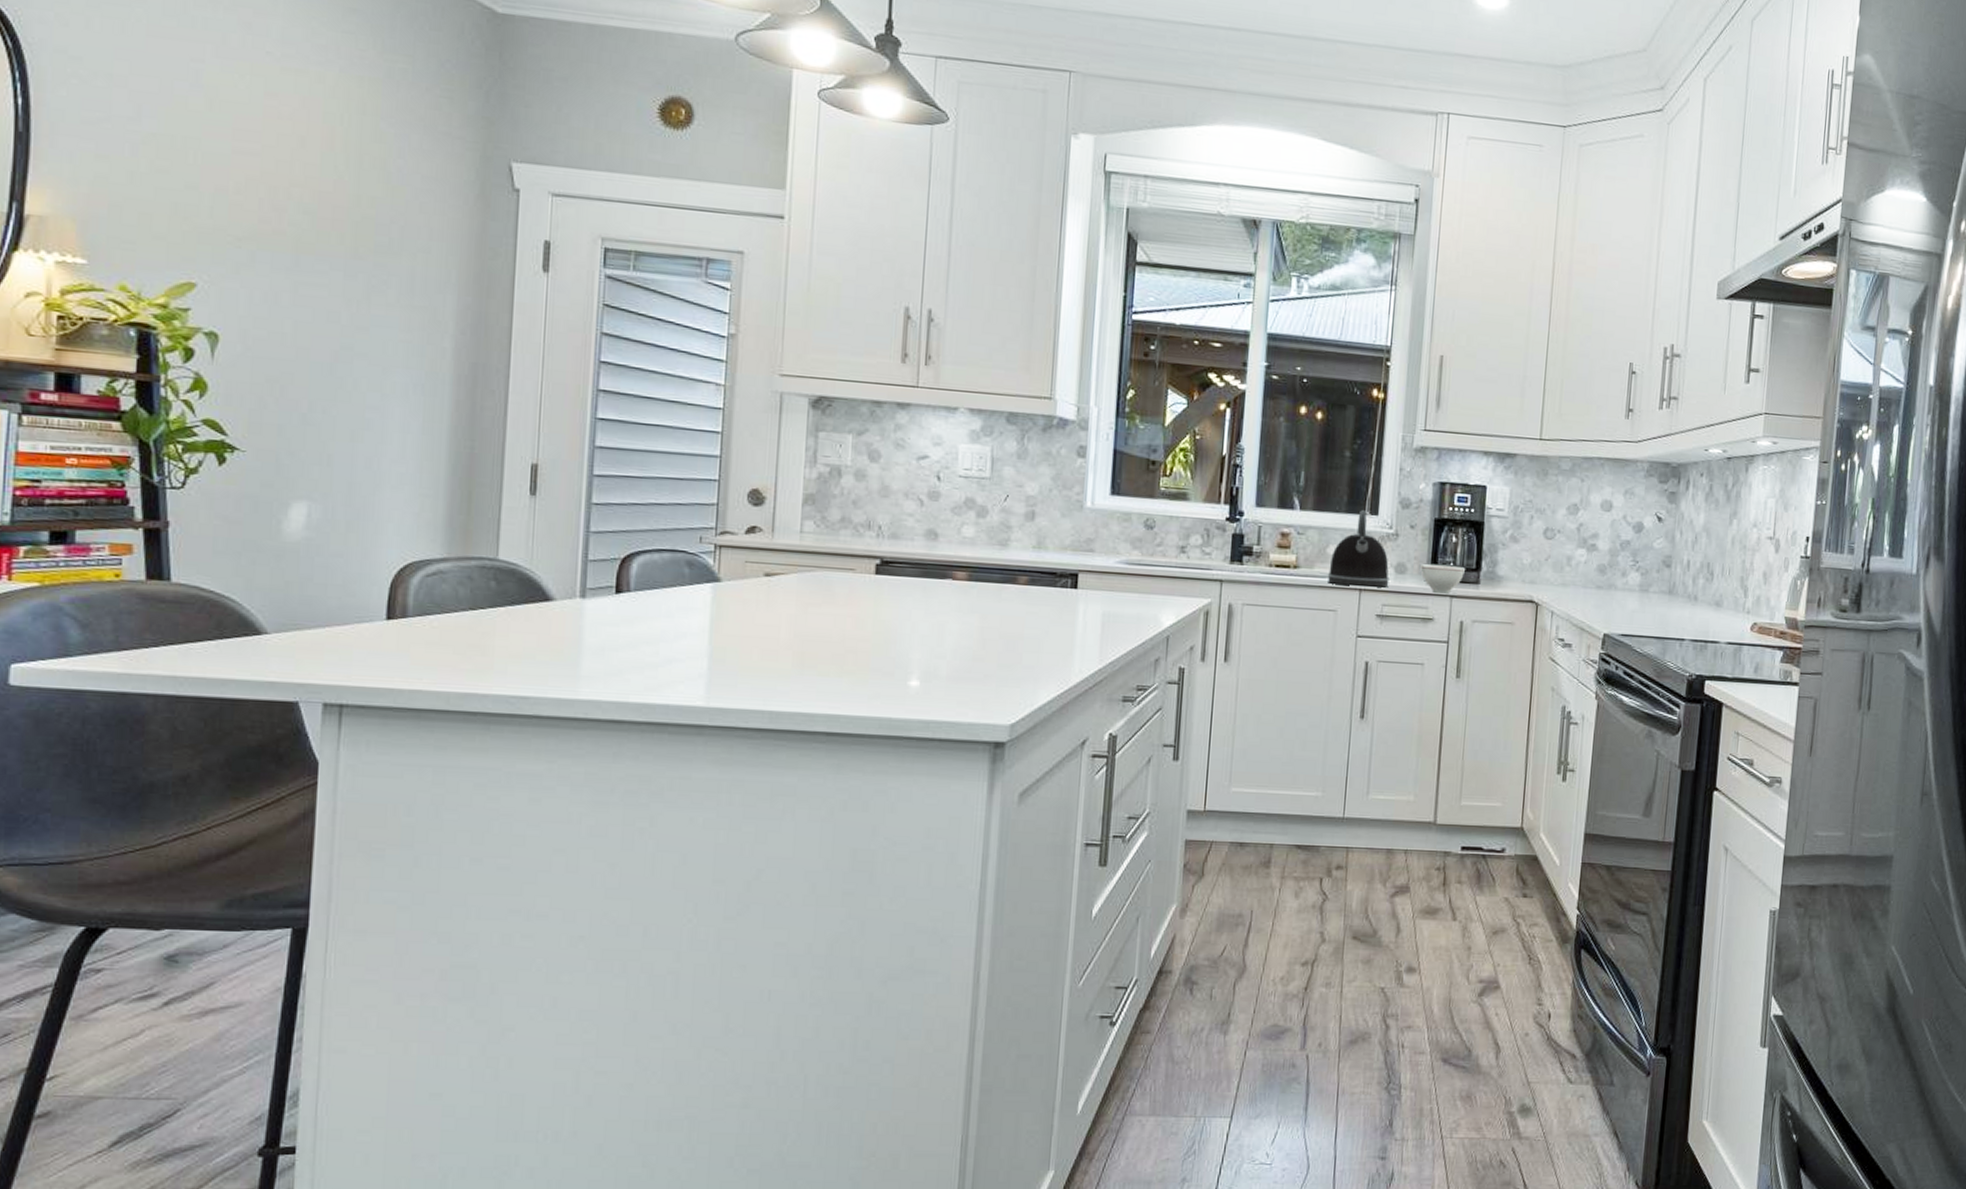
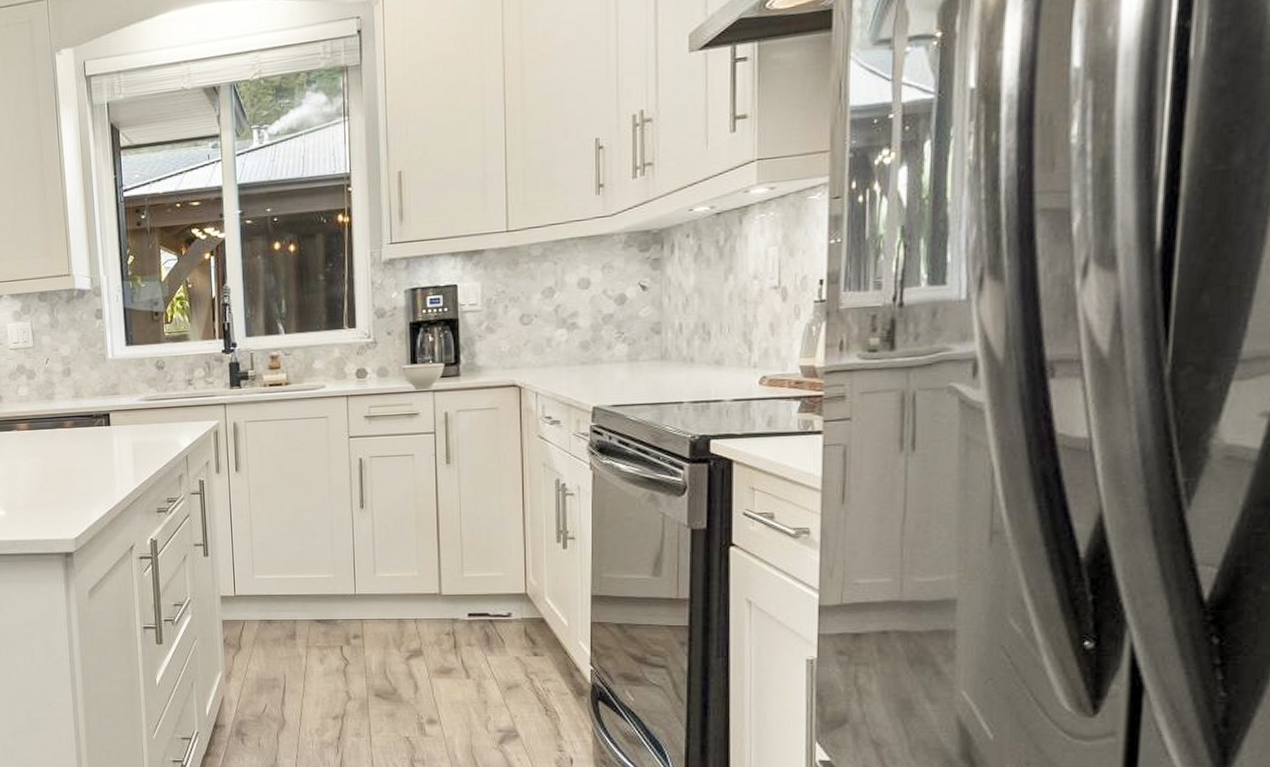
kettle: present [1327,510,1389,588] -> none [315,325,373,395]

